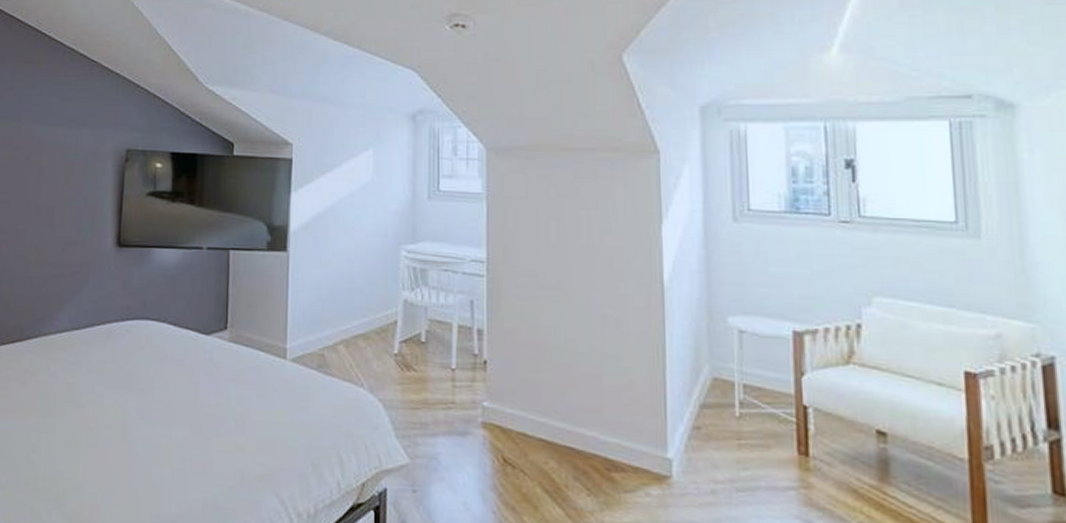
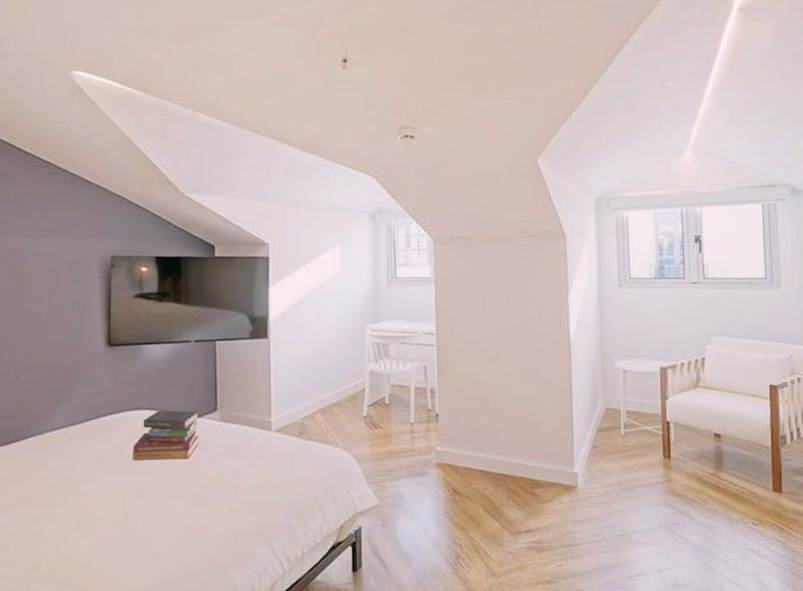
books: none [134,322,207,382] -> present [132,410,199,460]

